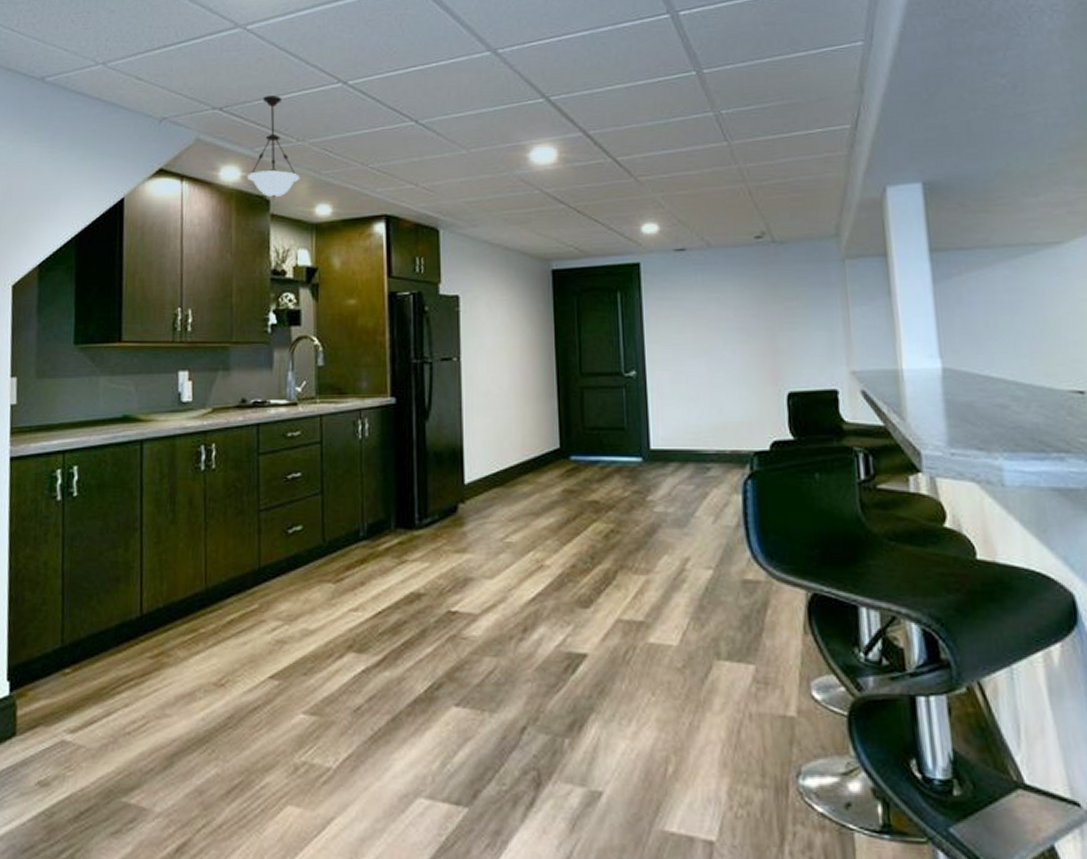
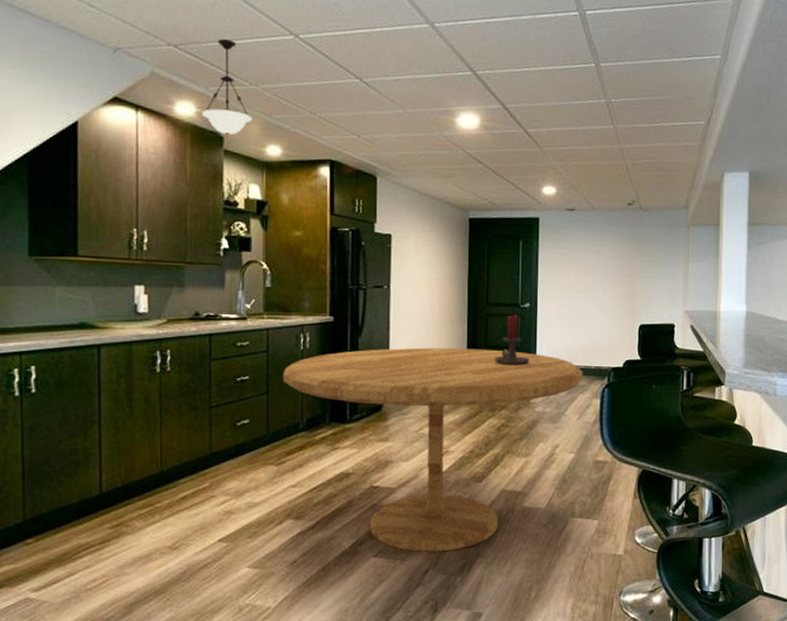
dining table: none [339,431,717,702] -> present [282,347,584,552]
candle holder: none [595,386,642,452] -> present [495,314,530,366]

